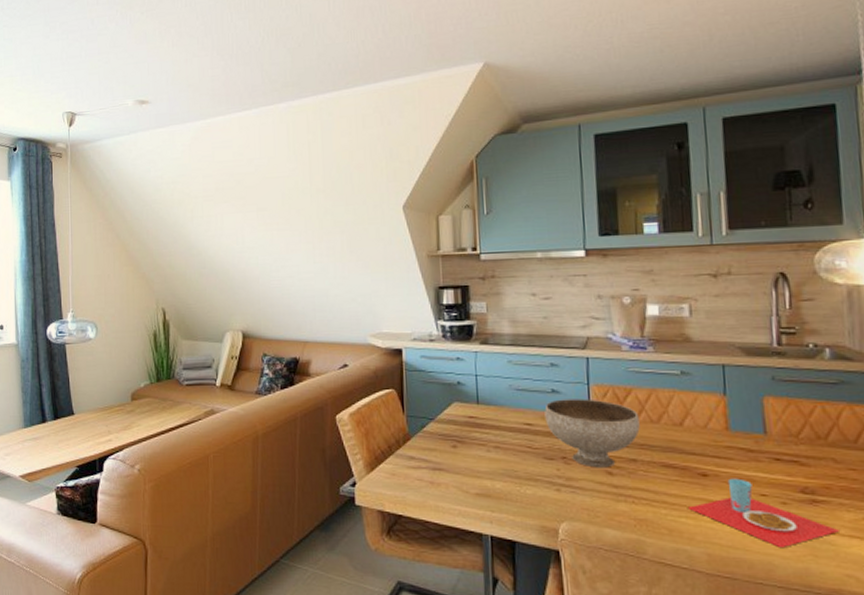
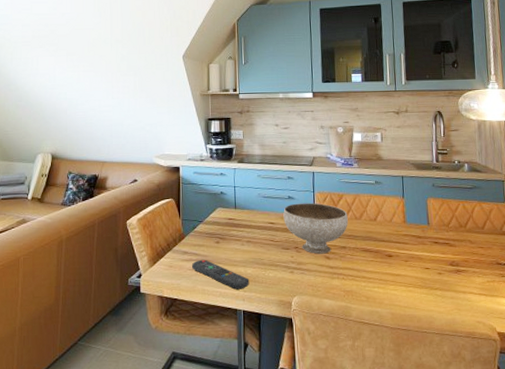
remote control: none [421,467,499,509] -> present [192,259,250,290]
place setting: present [688,478,839,549] -> none [379,257,473,306]

